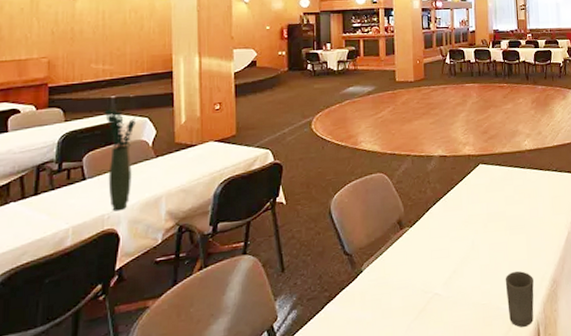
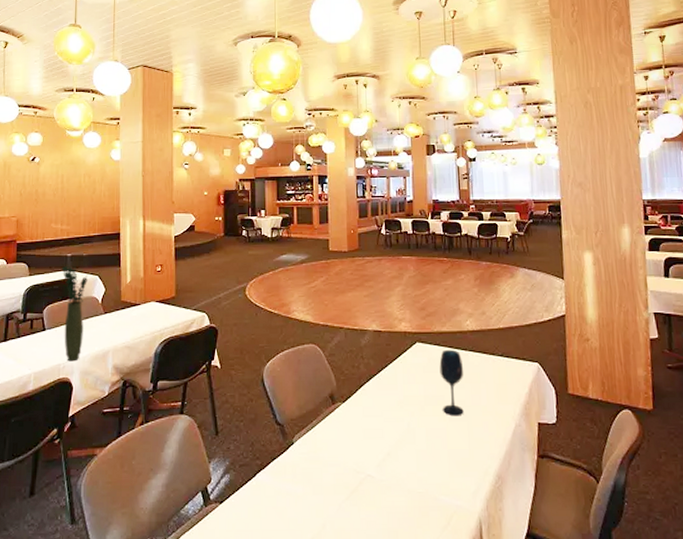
wineglass: none [500,168,523,230] -> present [439,349,464,416]
cup: present [505,271,534,327] -> none [443,462,476,523]

